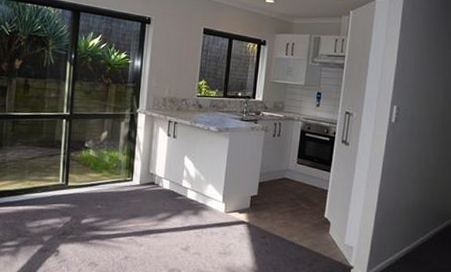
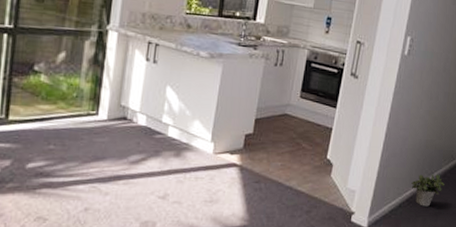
potted plant: none [407,232,441,264] -> present [411,174,445,207]

